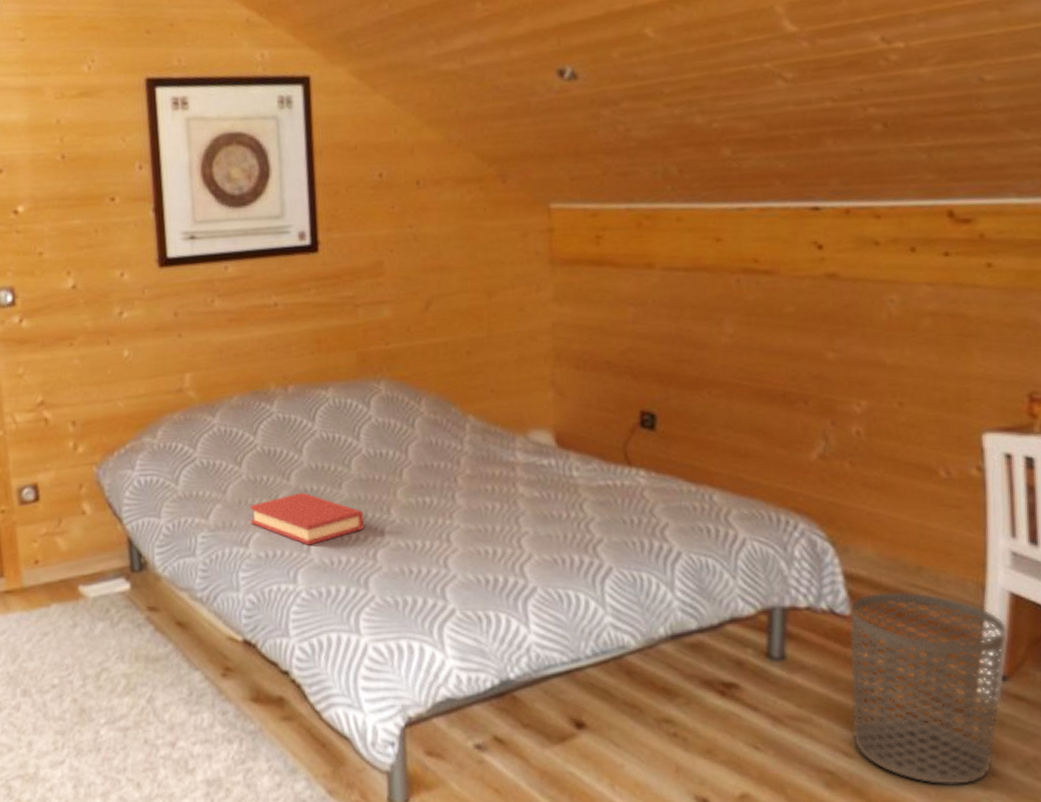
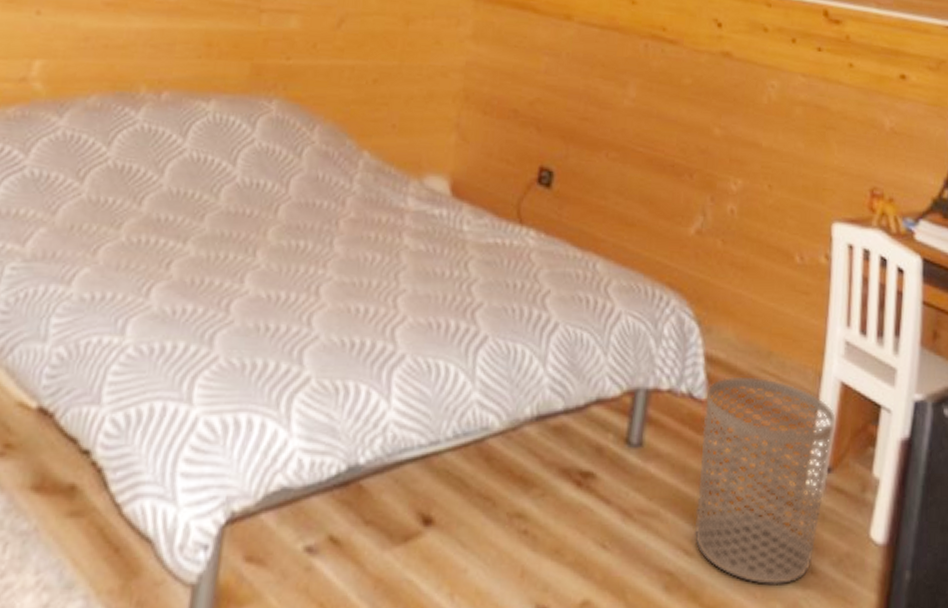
hardback book: present [249,492,365,545] -> none [80,221,225,289]

